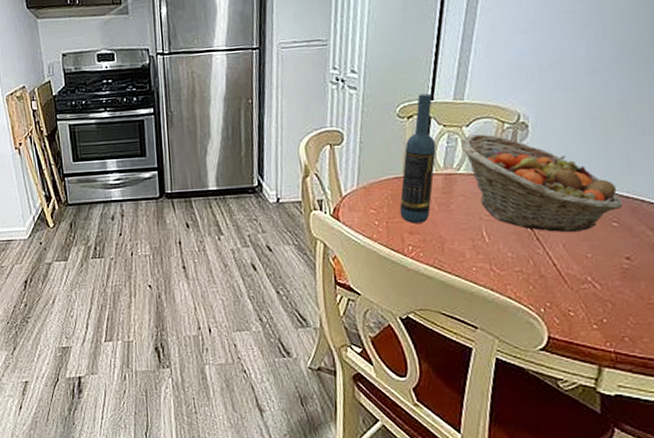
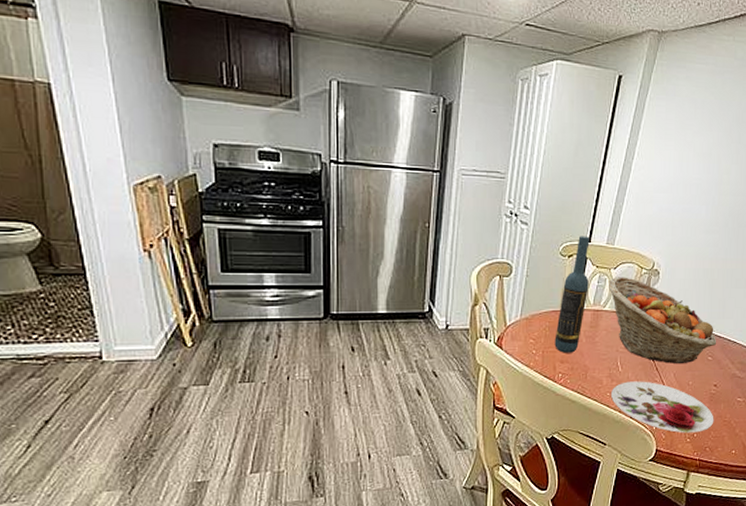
plate: none [478,253,632,318] -> present [611,381,714,433]

